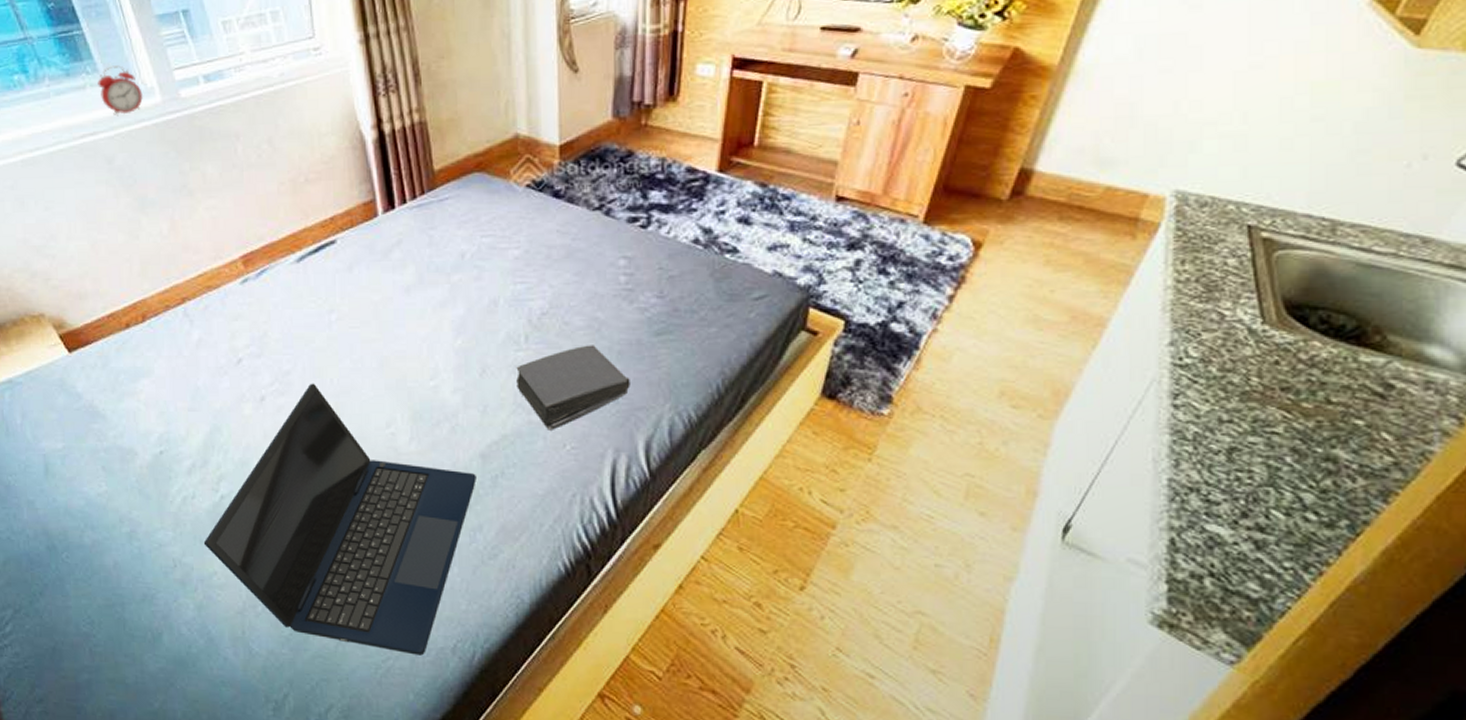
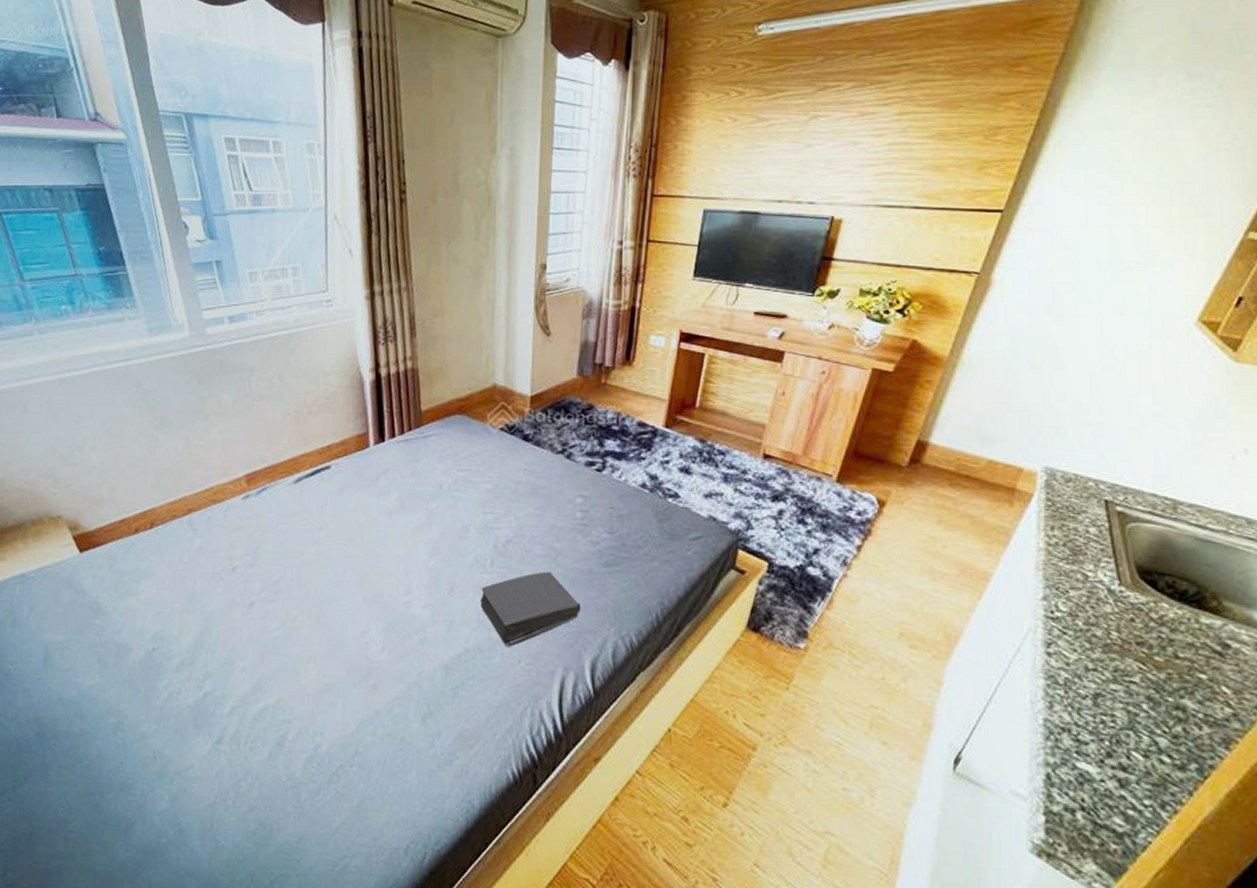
alarm clock: present [97,65,143,117] -> none [135,303,174,347]
laptop: present [203,383,476,656] -> none [183,592,439,855]

